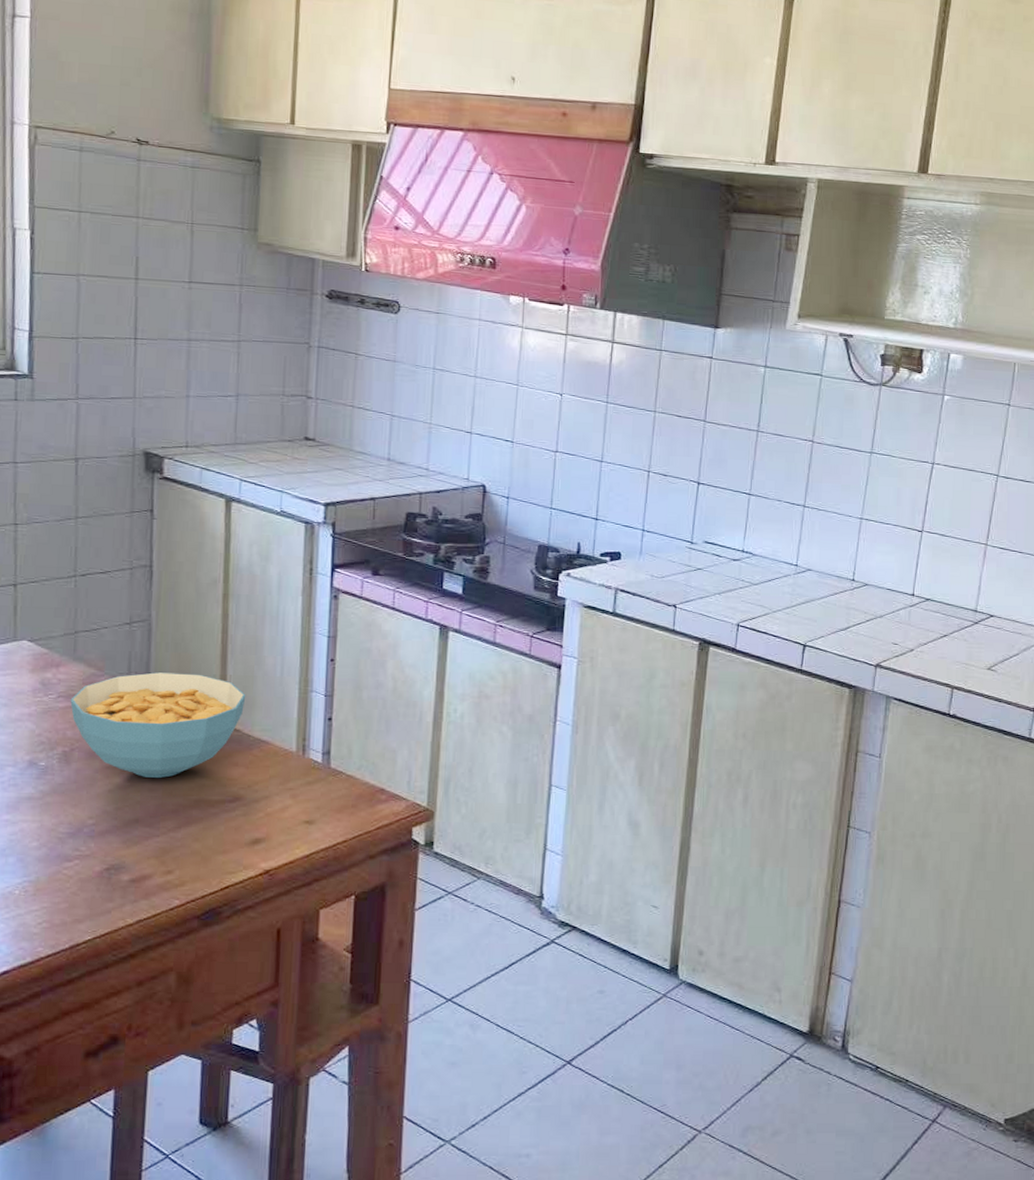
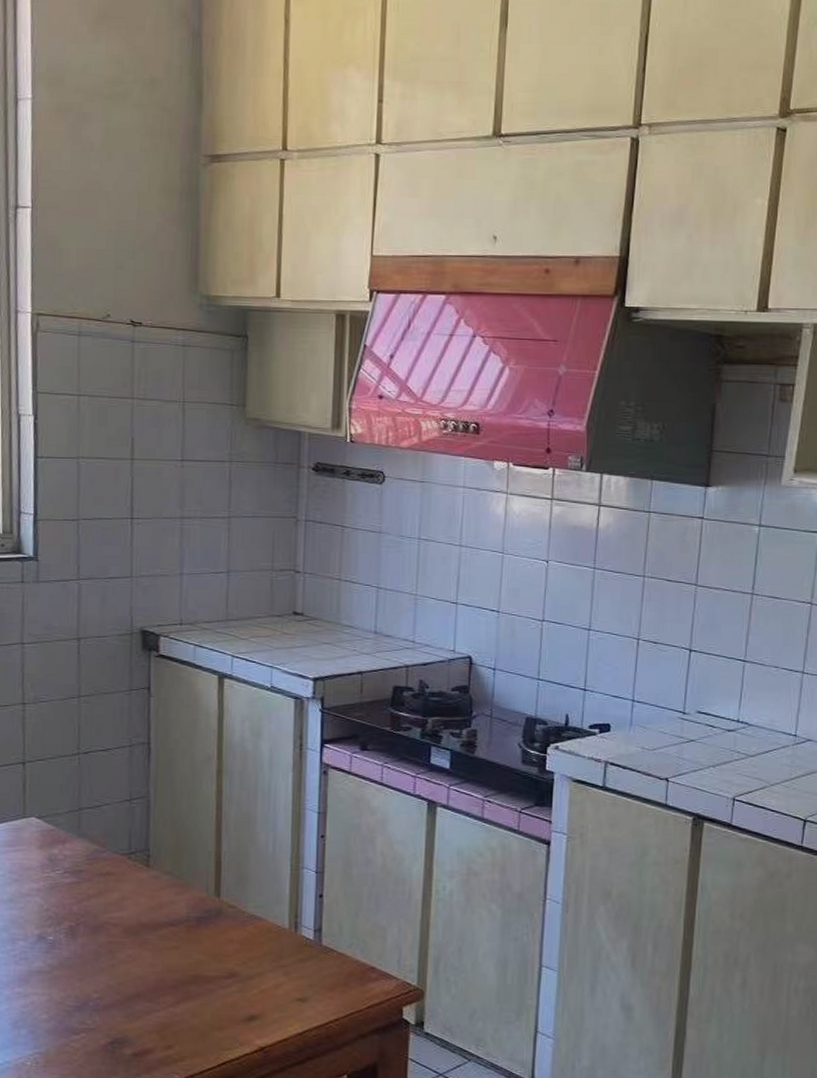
cereal bowl: present [70,672,246,778] -> none [75,848,240,953]

